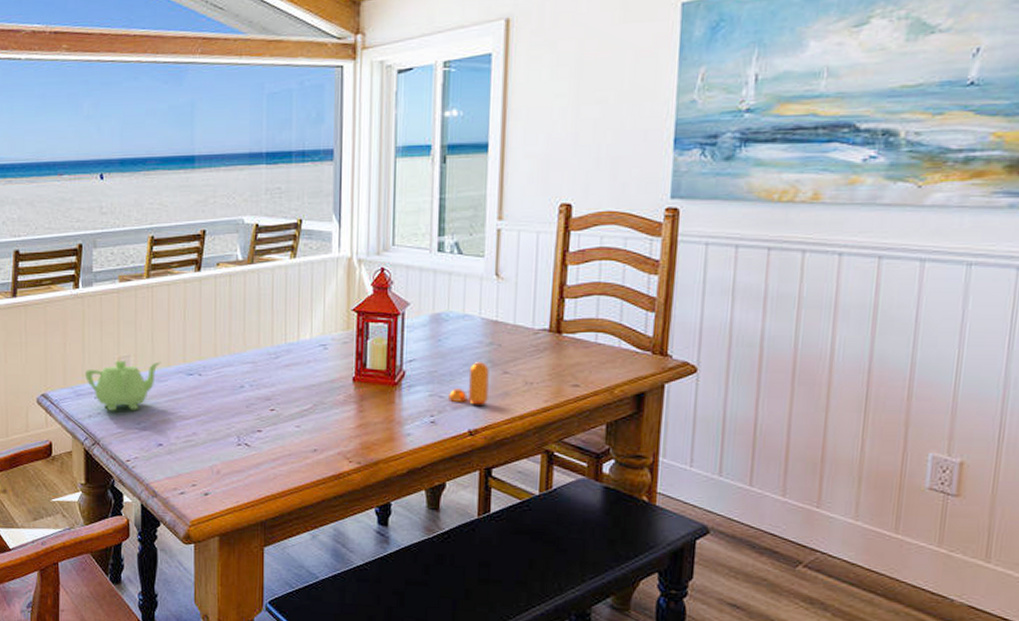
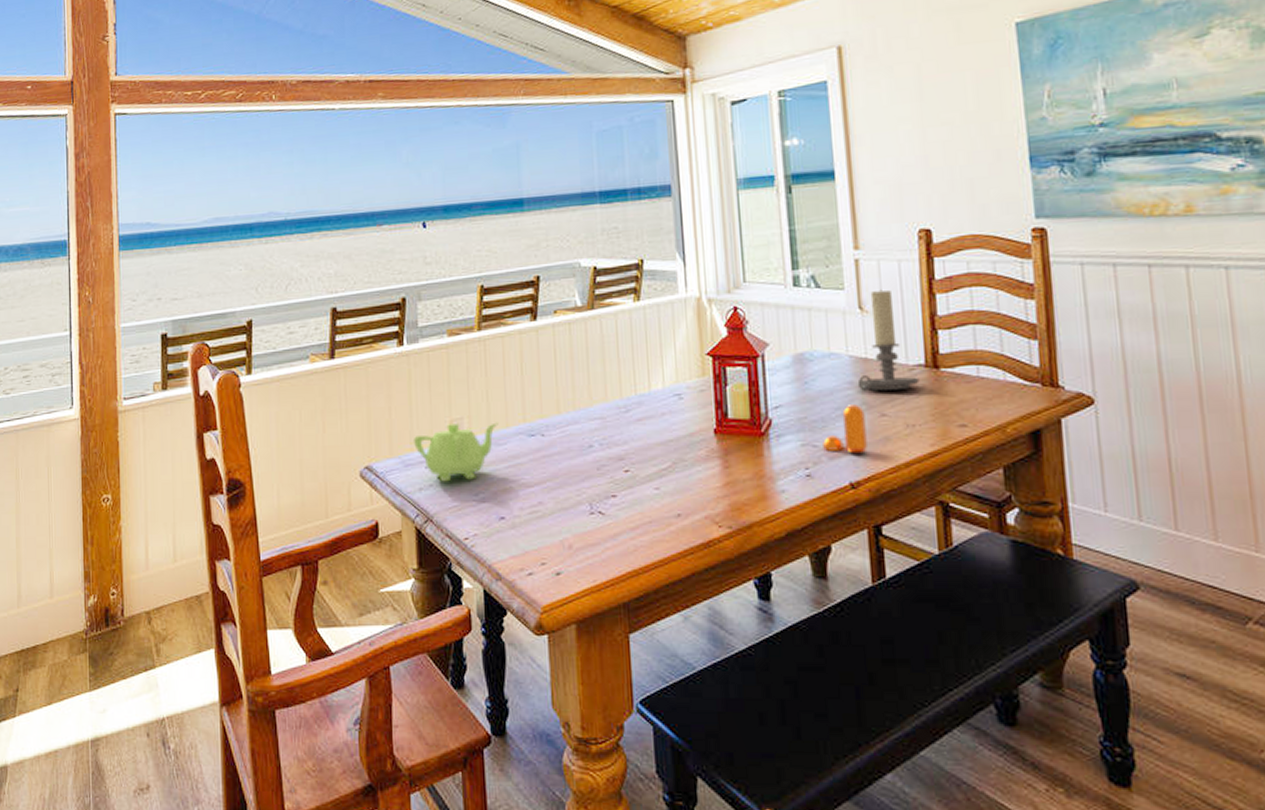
candle holder: none [486,258,542,352] -> present [857,289,920,392]

